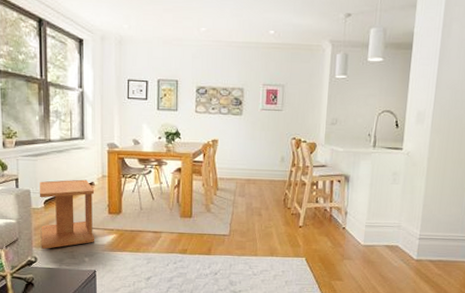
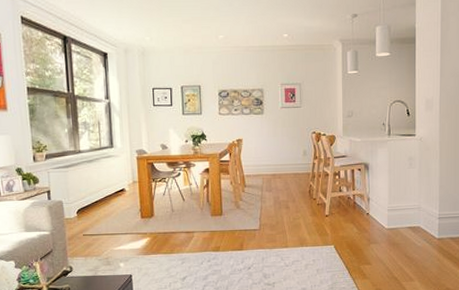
side table: present [39,179,95,249] -> none [71,186,130,258]

